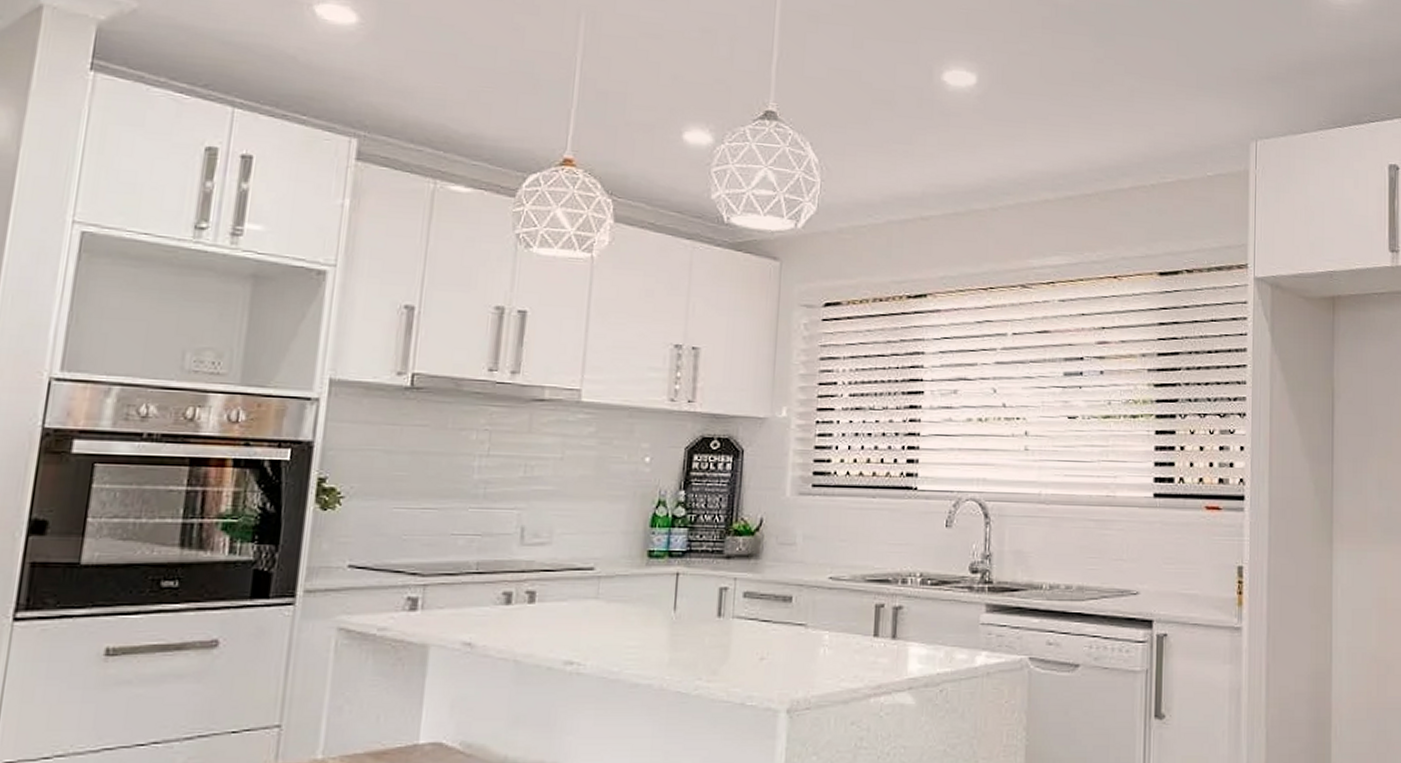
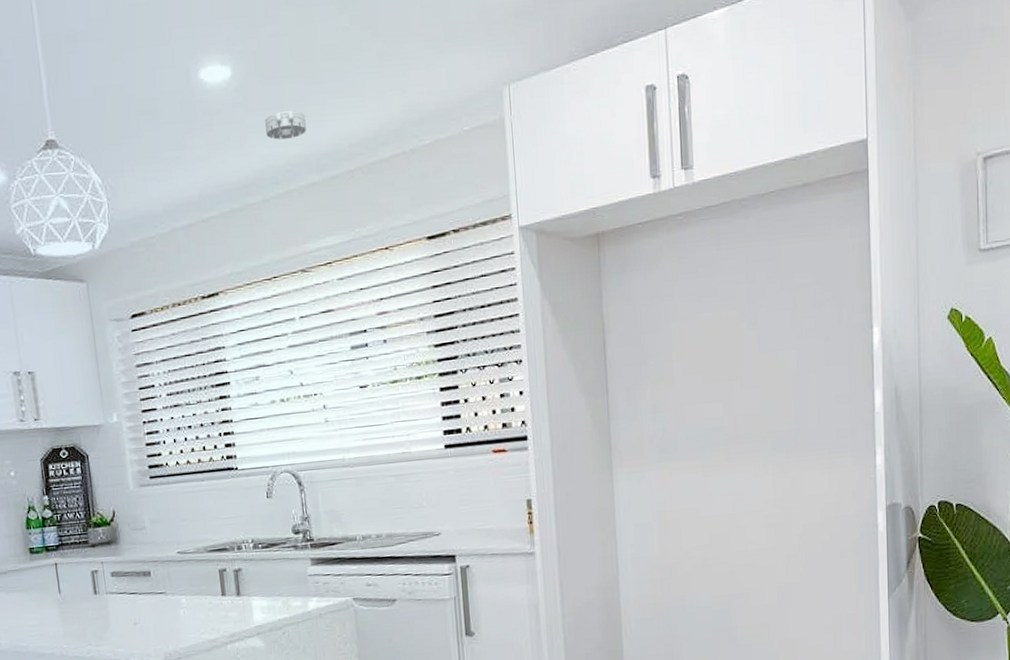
smoke detector: none [1004,125,1047,154] -> present [265,110,306,140]

